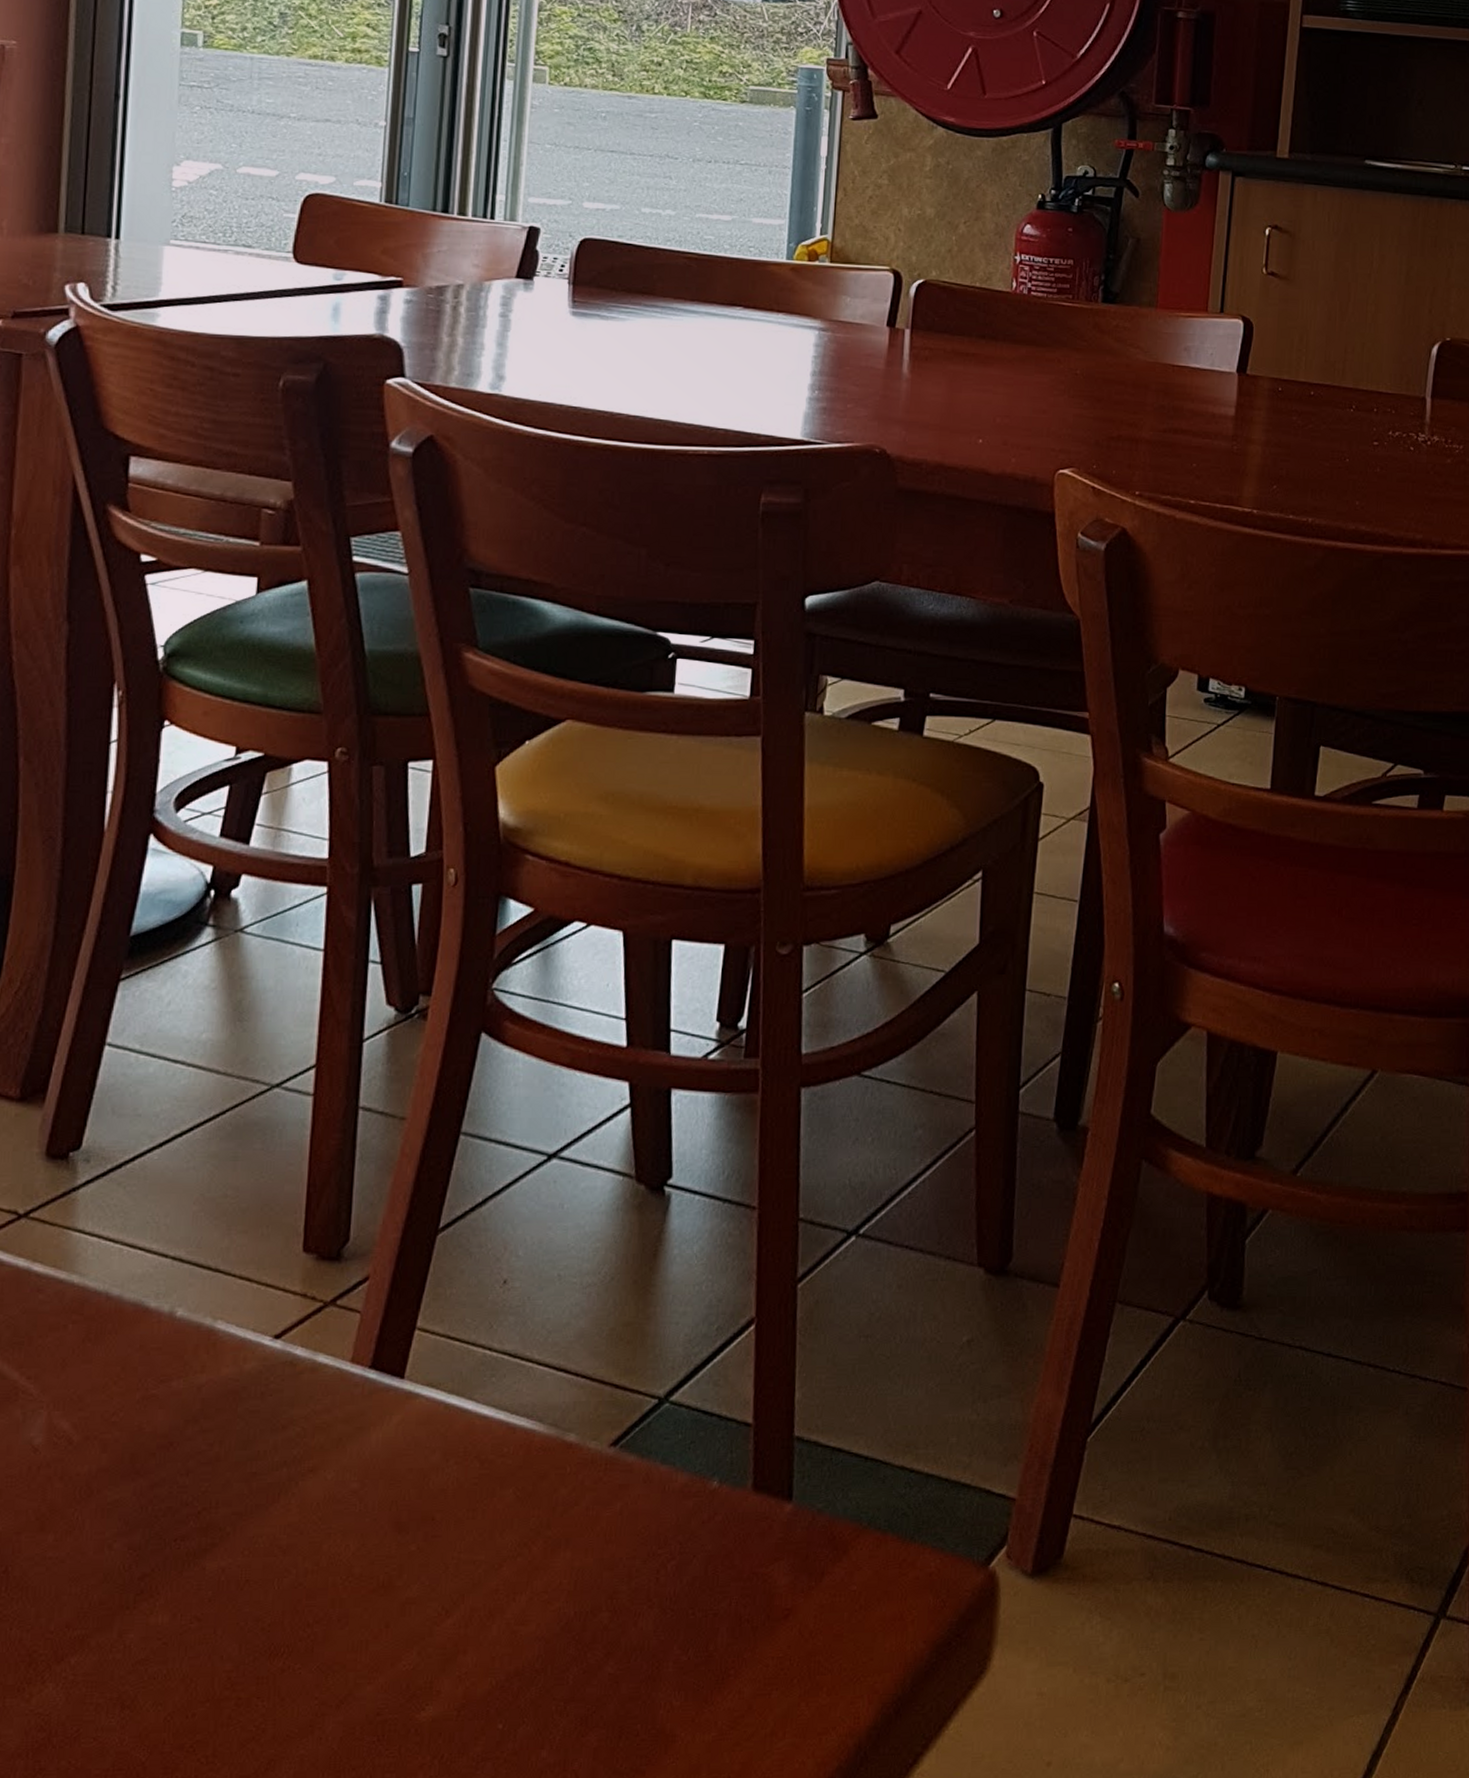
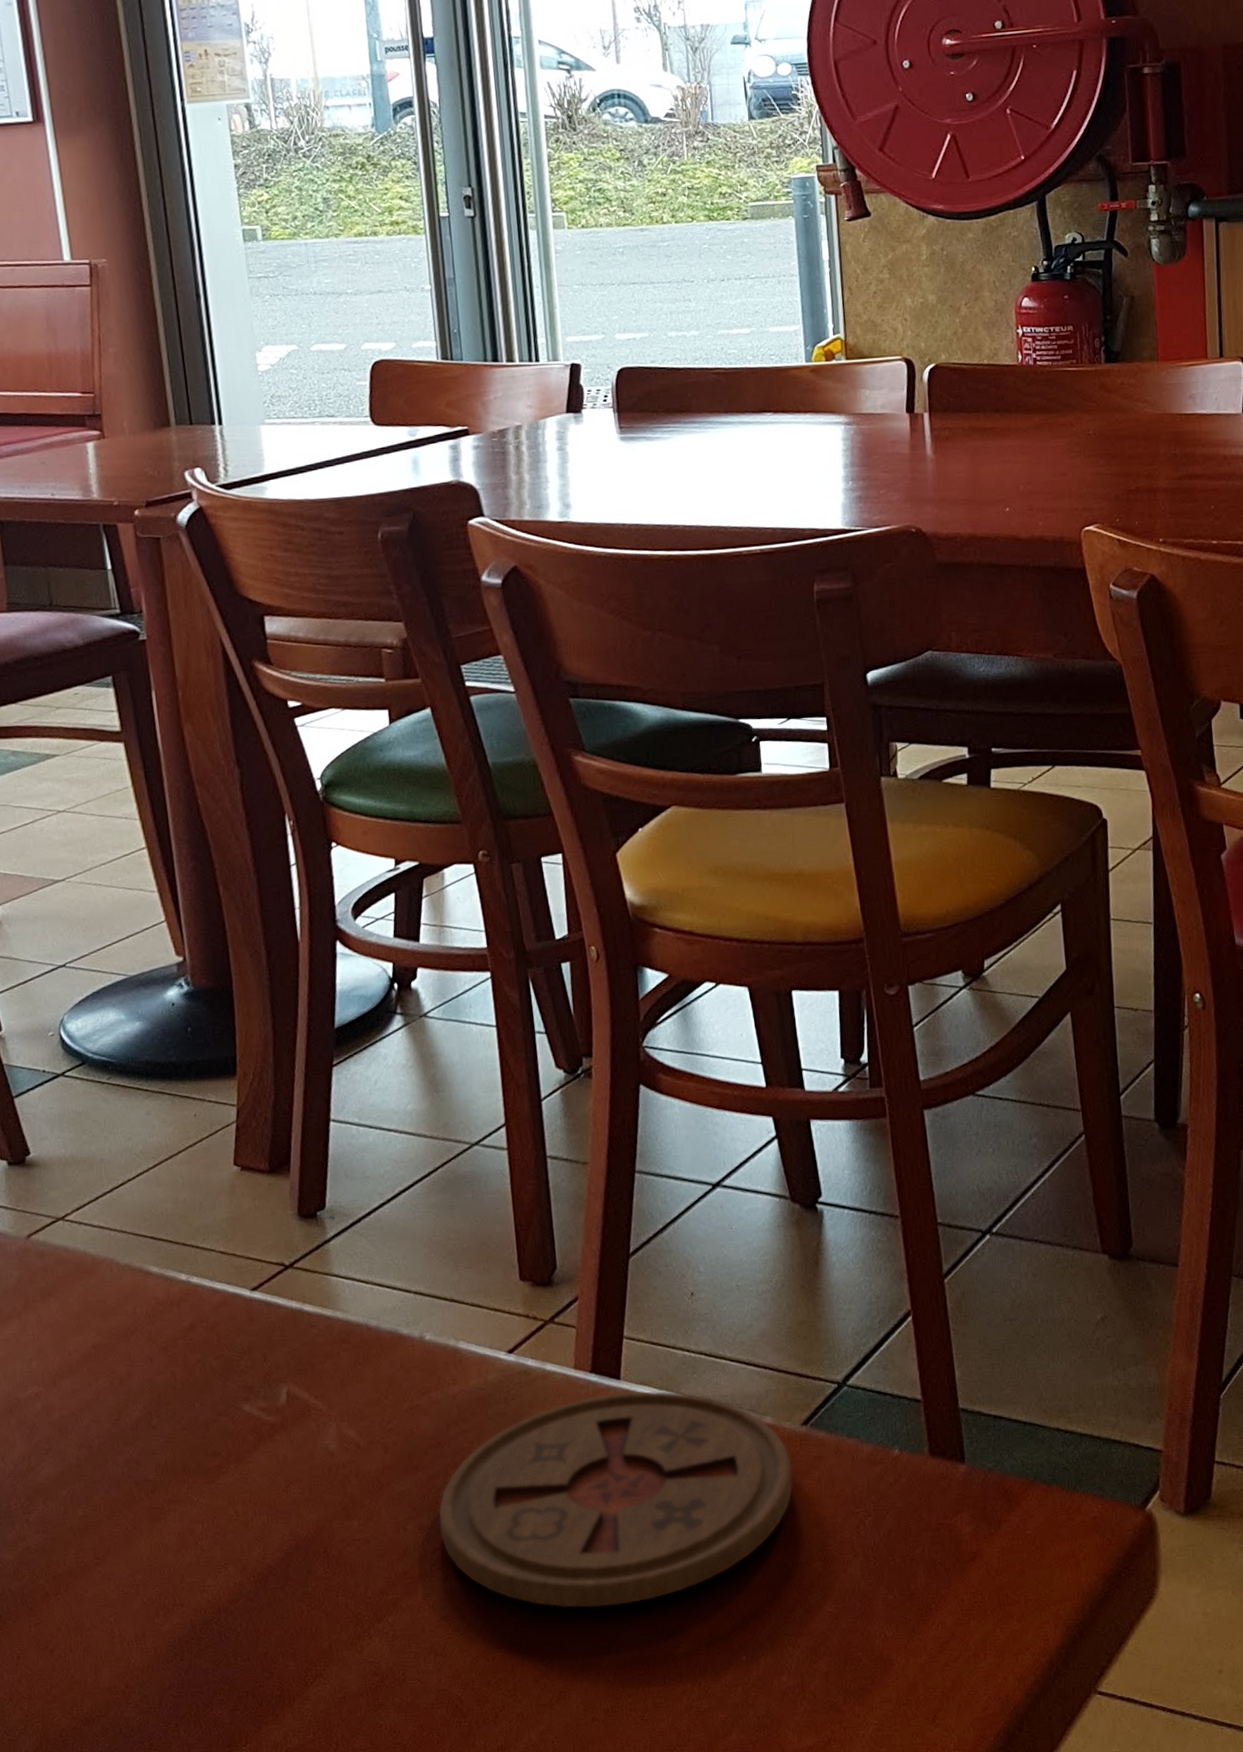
coaster: none [154,1395,592,1657] -> present [438,1391,794,1608]

